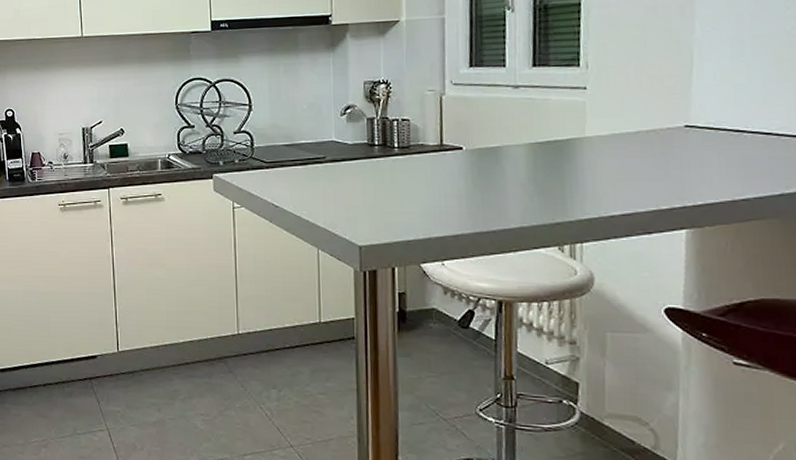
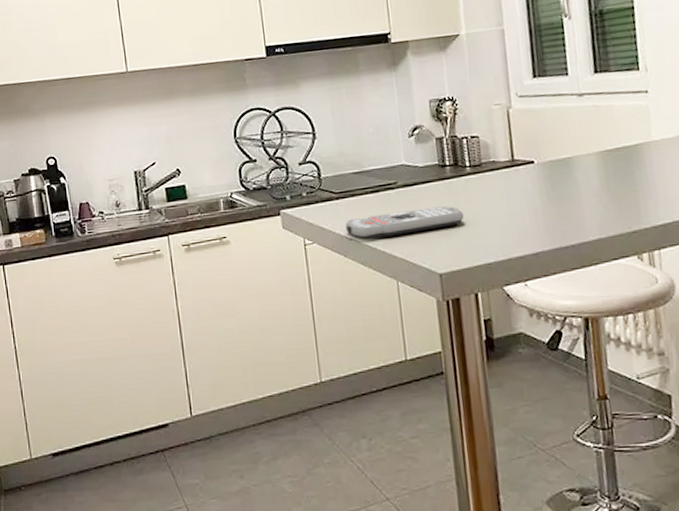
remote control: none [272,183,388,208] -> present [345,206,464,240]

